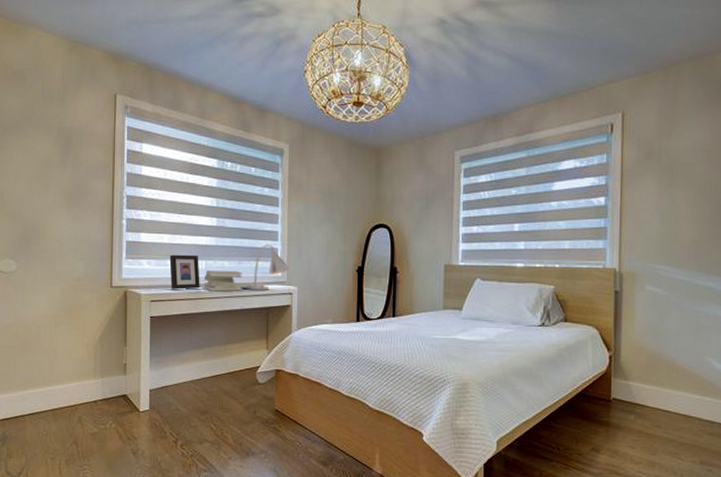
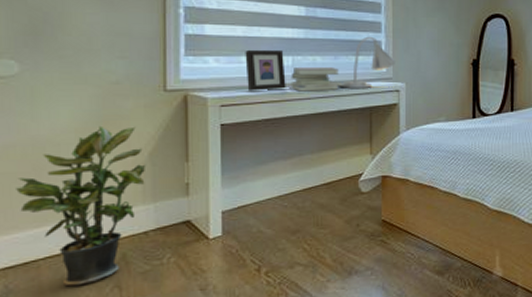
potted plant: none [12,313,97,439] -> present [16,125,147,287]

